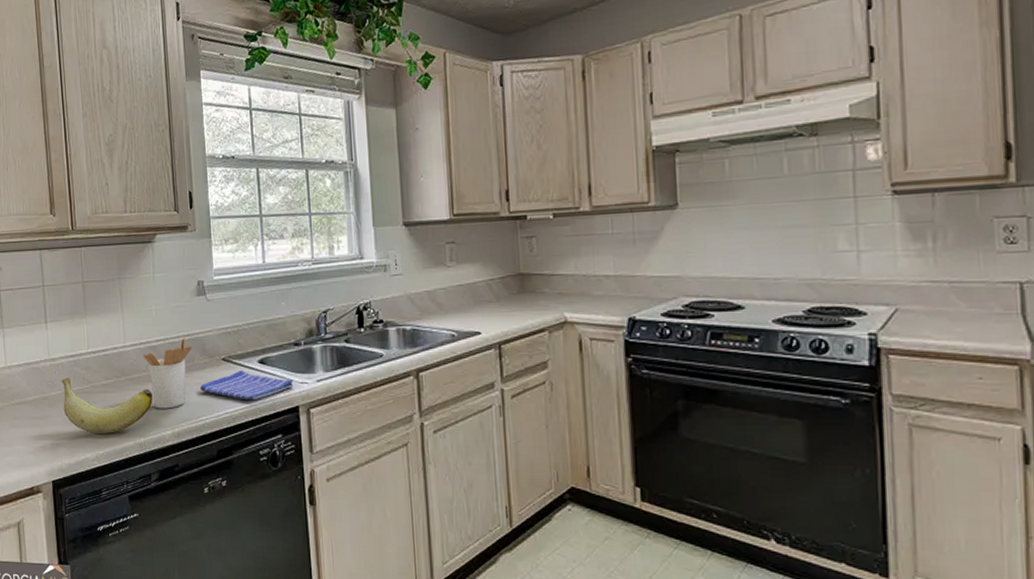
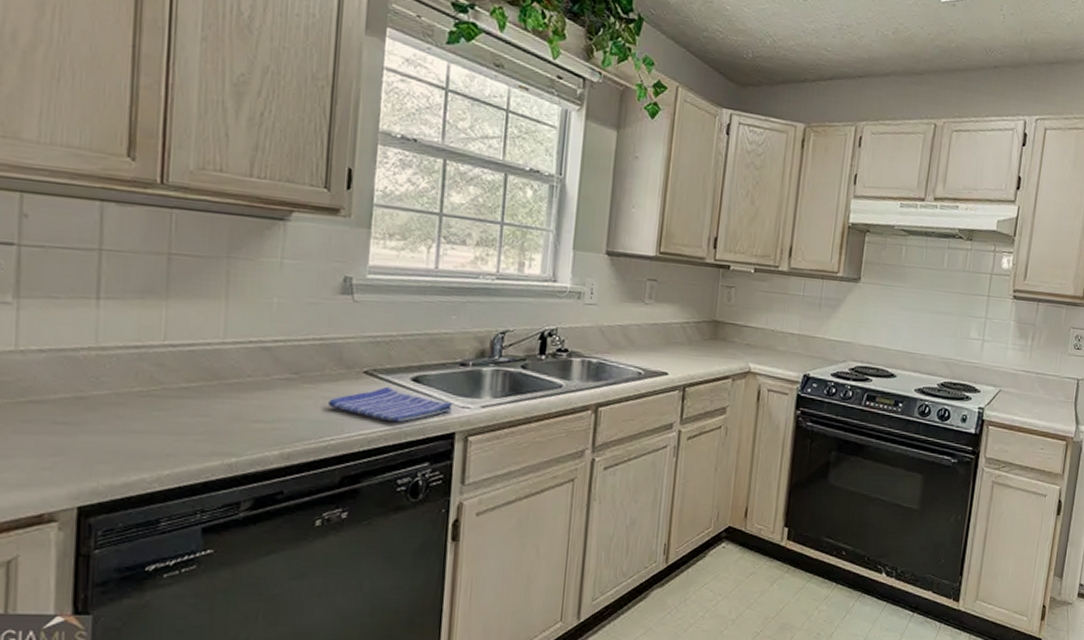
banana: present [61,377,153,433] -> none [111,374,257,450]
utensil holder: present [142,337,192,409] -> none [250,341,324,425]

